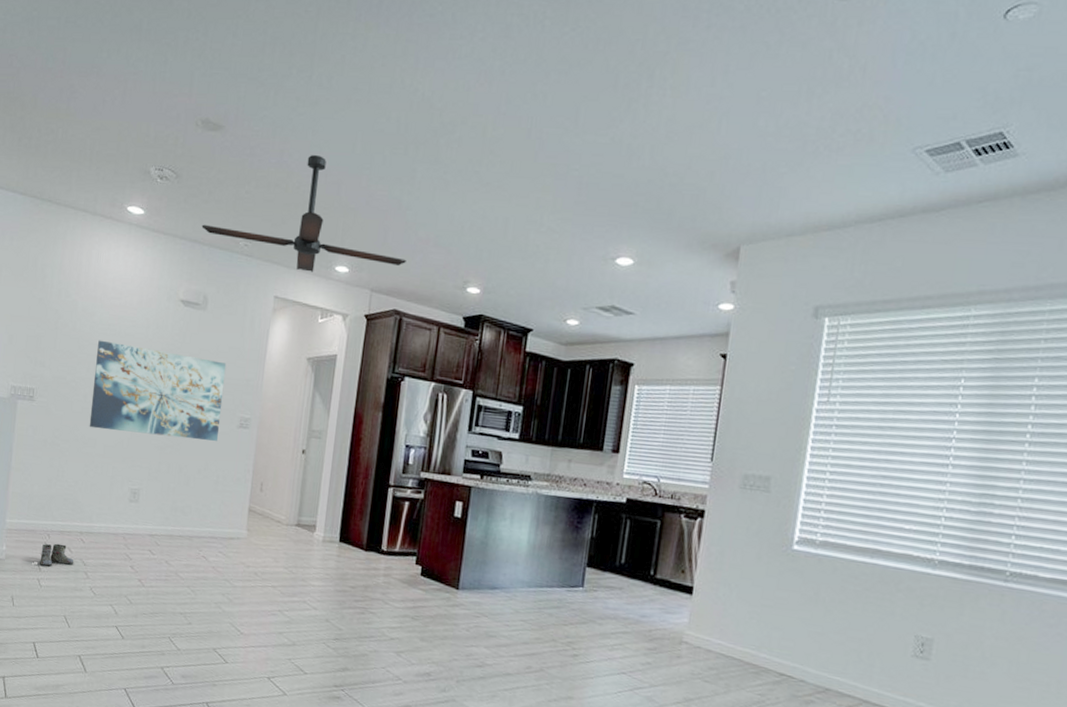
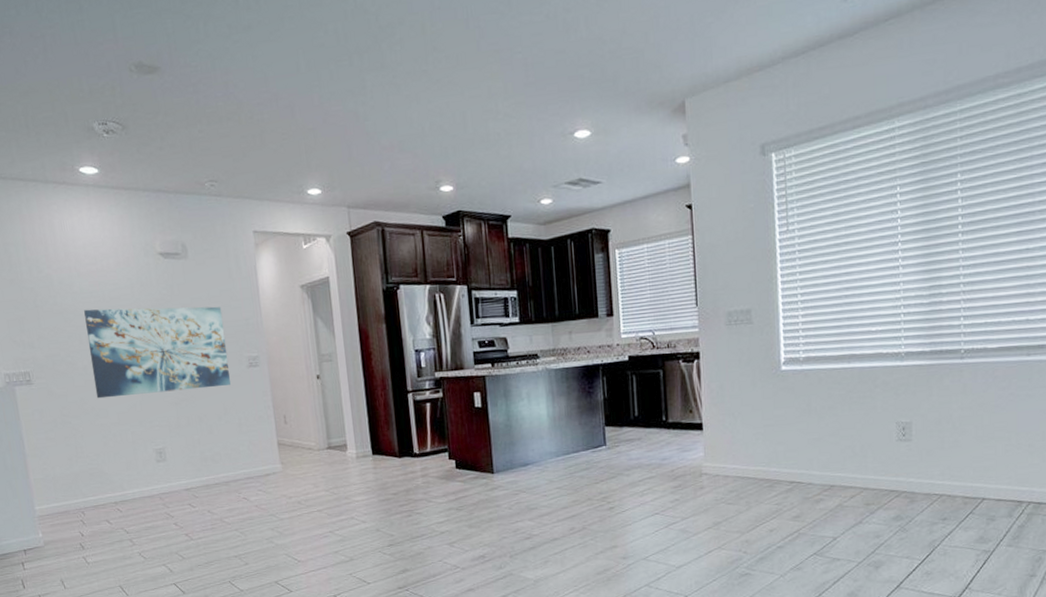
boots: present [39,543,74,567] -> none [79,518,116,544]
ceiling fan: present [201,155,406,272] -> none [161,81,376,201]

